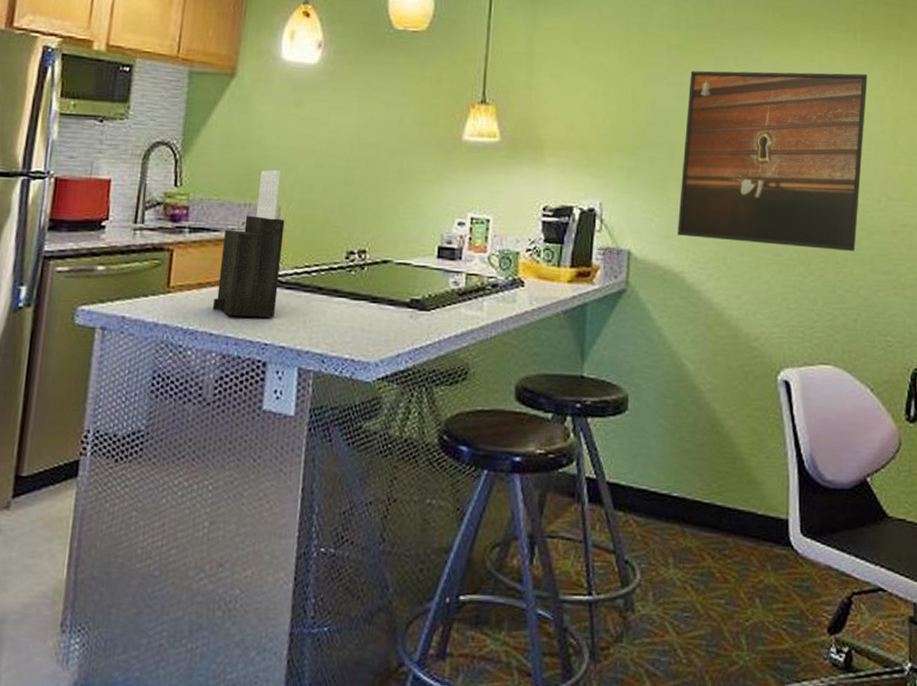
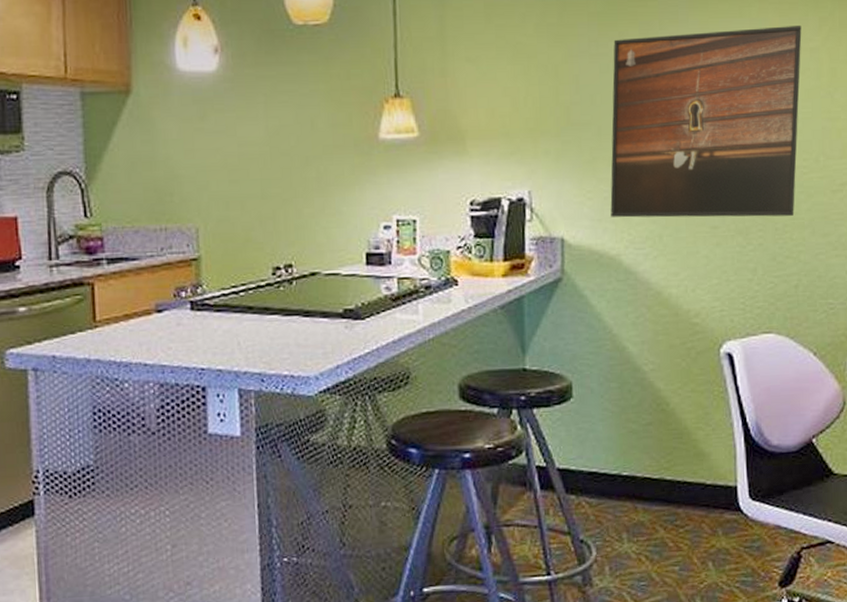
knife block: present [212,170,285,318] -> none [142,190,208,345]

